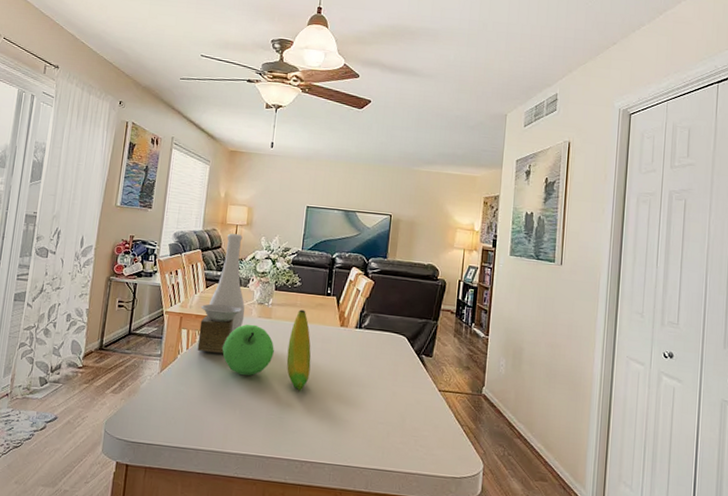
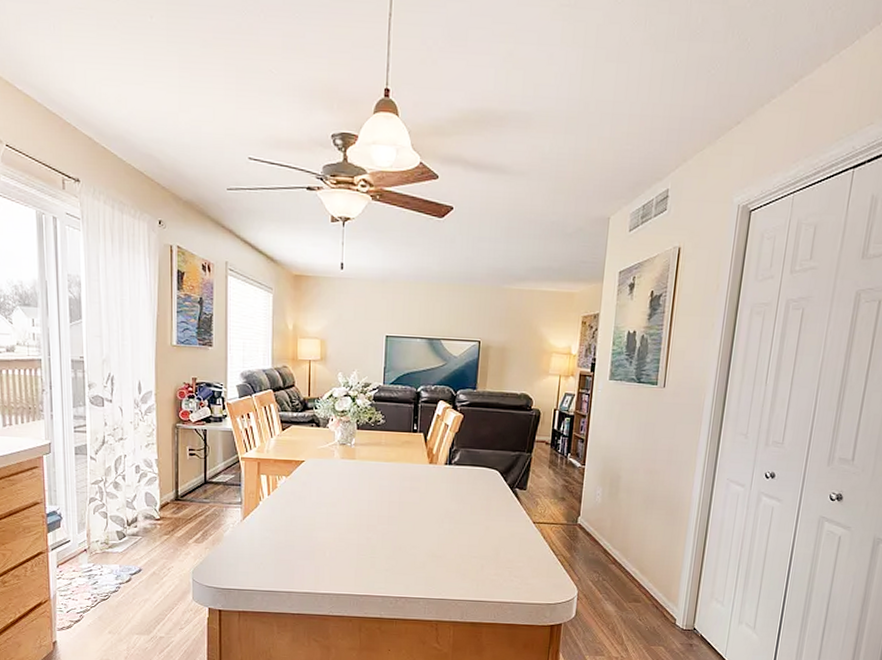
vase: present [197,233,245,353] -> none [278,370,327,497]
fruit: present [222,309,311,392] -> none [306,448,400,532]

